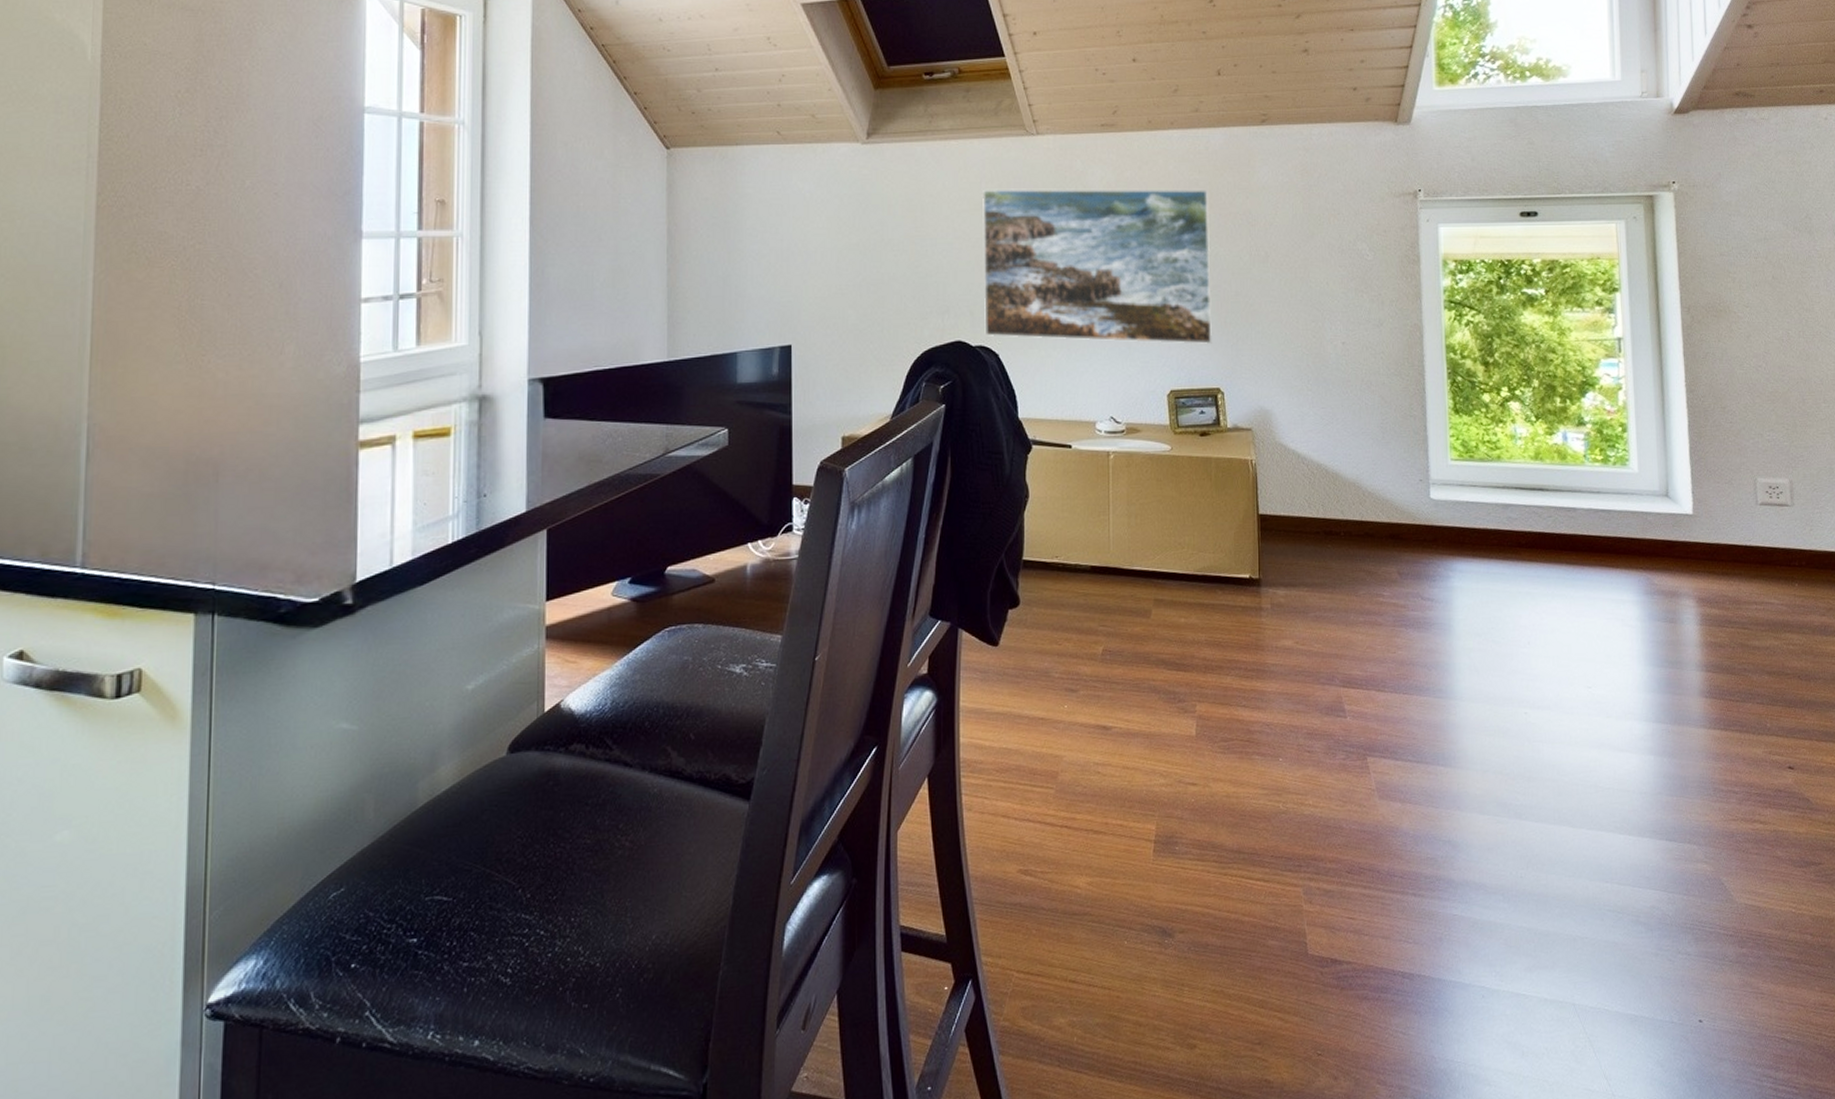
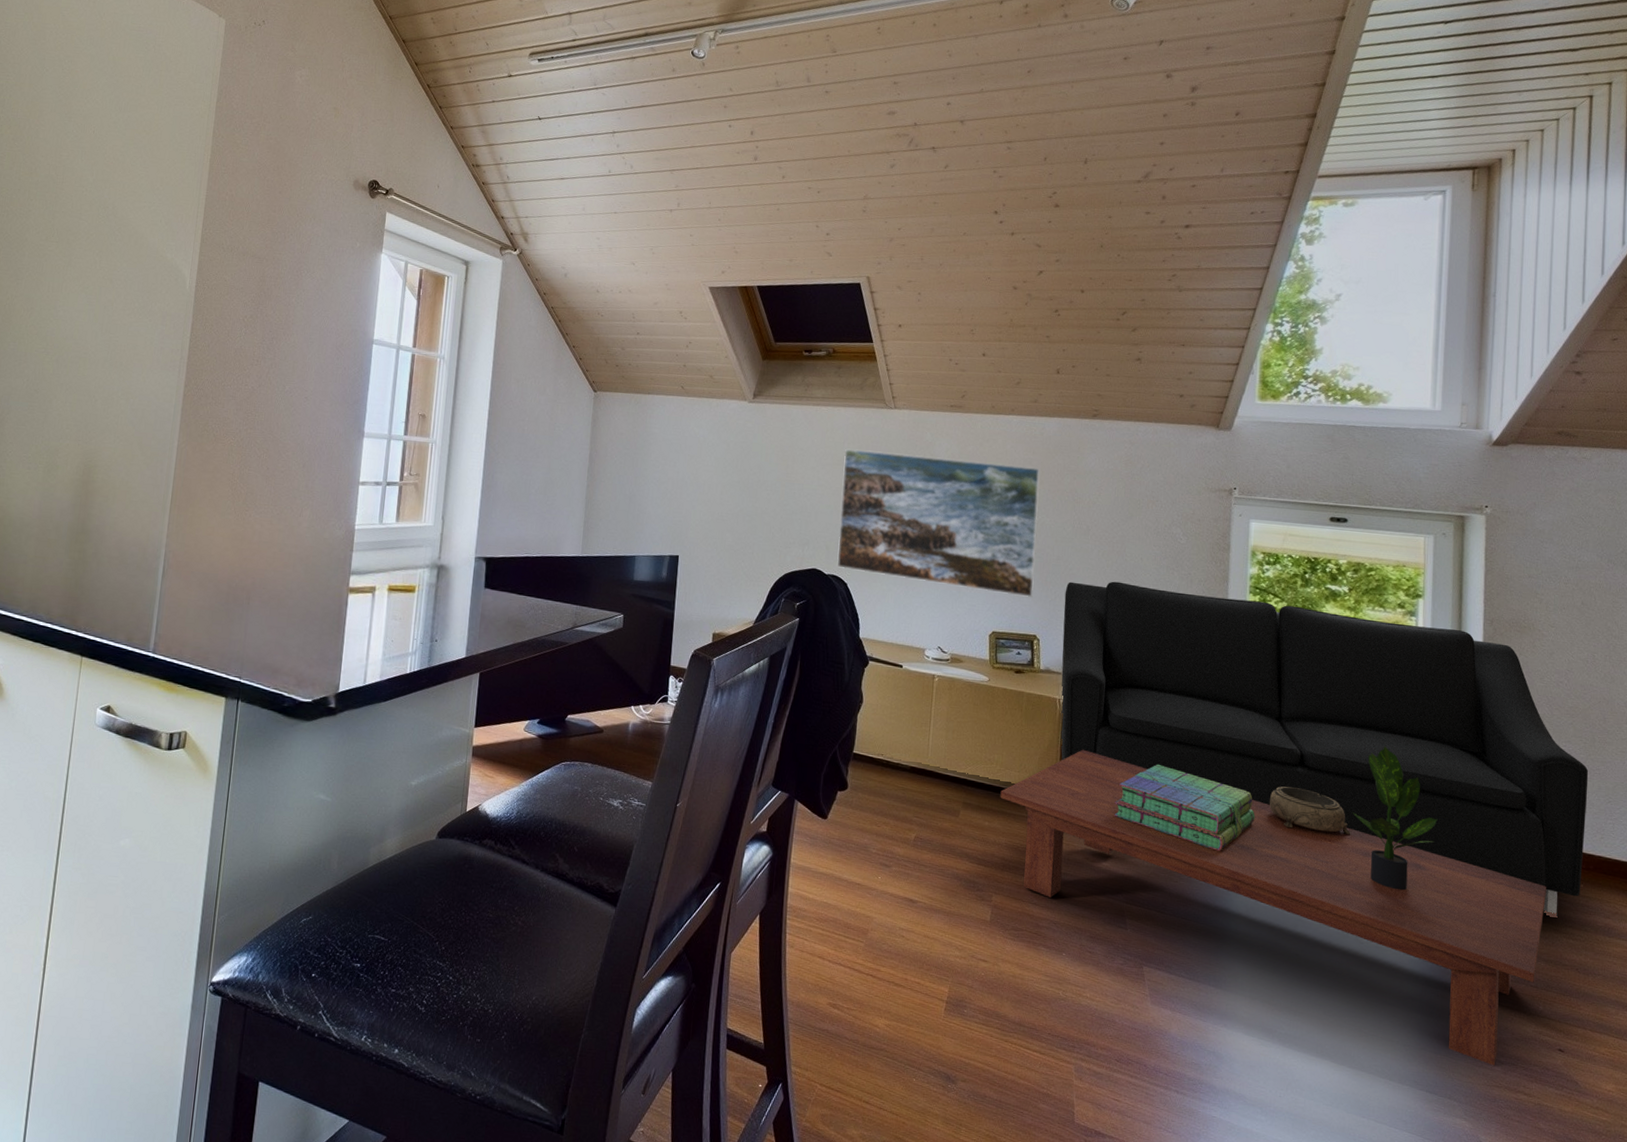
coffee table: none [1195,515,1765,798] -> present [1000,749,1547,1066]
loveseat: none [1247,313,1796,623] -> present [1060,581,1589,916]
stack of books: none [1321,520,1471,610] -> present [1114,764,1255,851]
decorative bowl: none [1483,523,1569,571] -> present [1269,786,1351,835]
potted plant: none [1568,463,1654,622] -> present [1352,746,1438,891]

